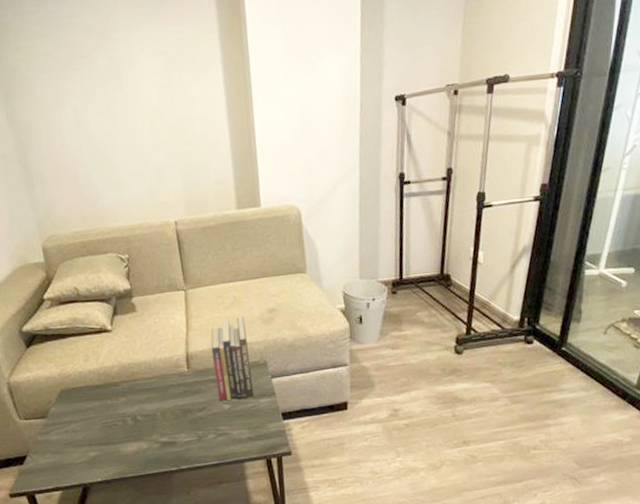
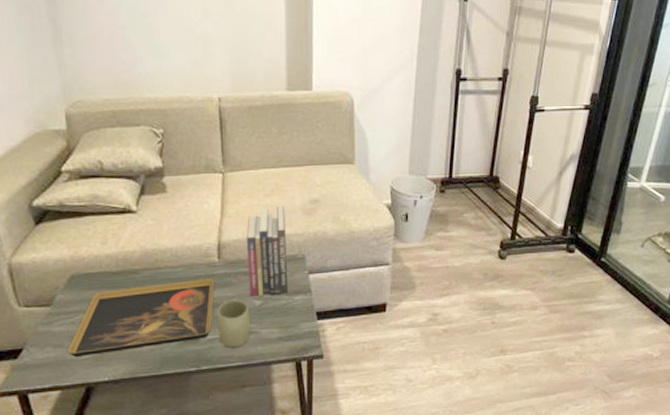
decorative tray: none [63,386,187,461] -> present [67,278,215,357]
mug: none [190,404,223,448] -> present [216,299,251,347]

